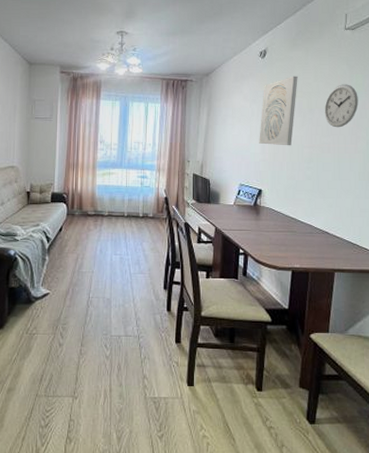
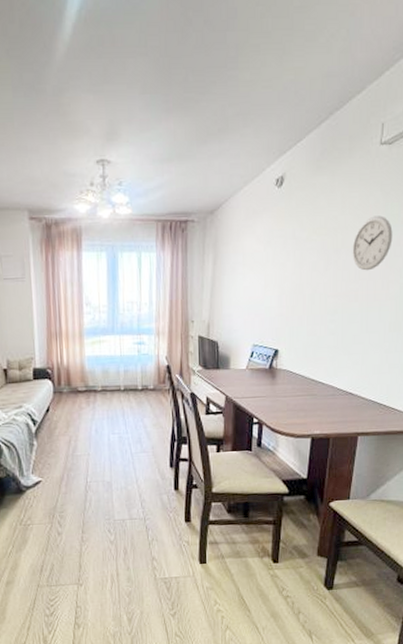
wall art: present [259,76,298,146] -> none [275,208,322,297]

